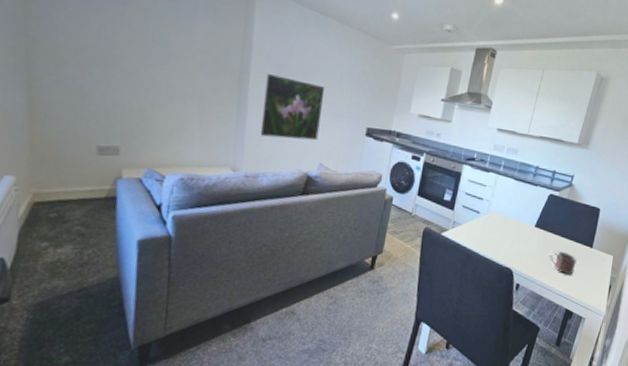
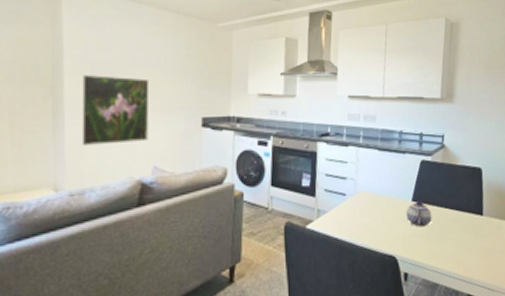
teapot: none [527,227,550,250] -> present [406,200,432,227]
mug: present [550,251,577,275] -> none [436,224,469,253]

